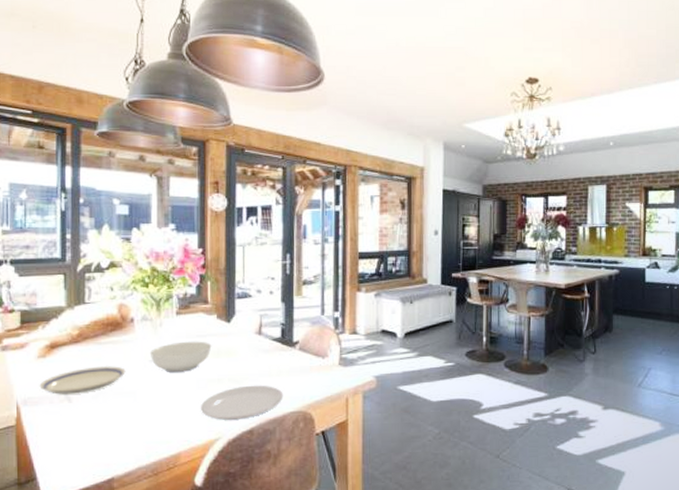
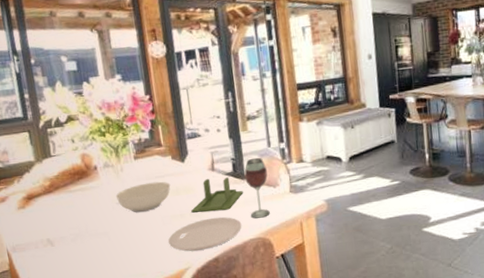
plate: present [39,366,126,395] -> none [23,211,97,240]
napkin holder: none [230,342,289,378] -> present [191,177,243,213]
wineglass: none [293,325,317,390] -> present [244,157,270,219]

